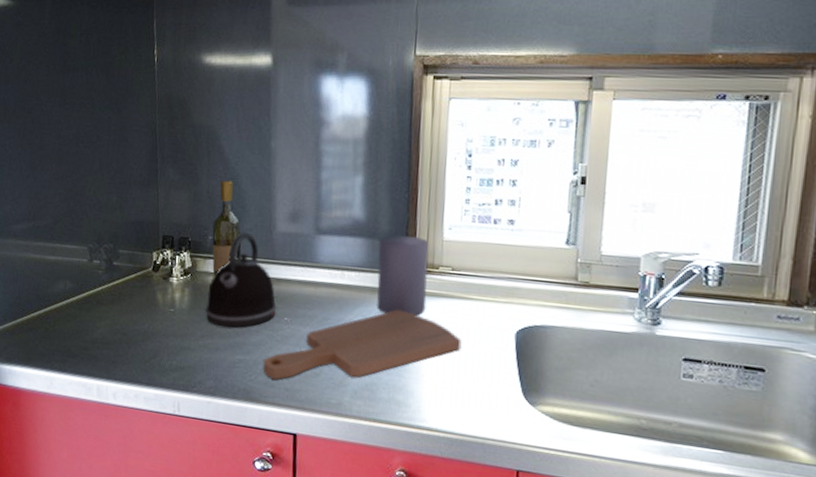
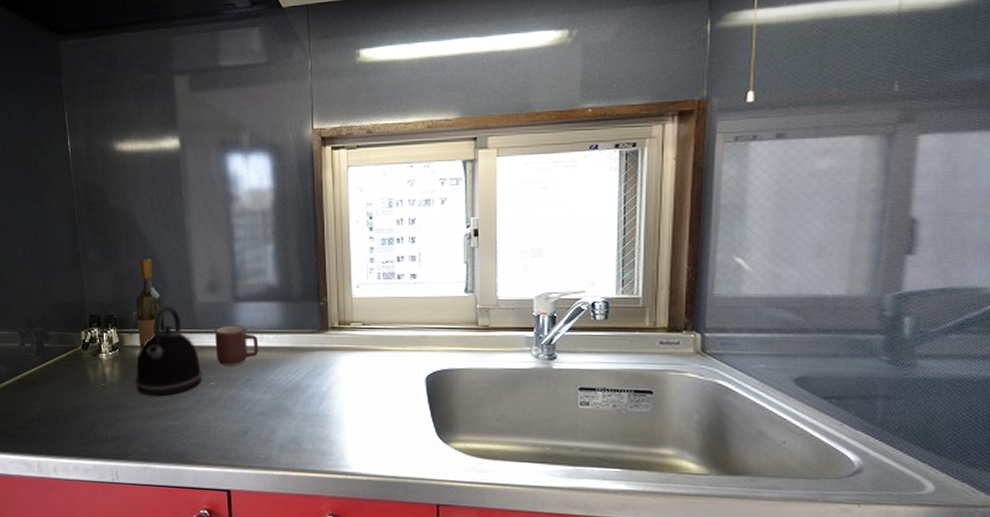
cutting board: present [262,309,462,380] -> none [193,365,377,442]
mug: none [292,258,339,303] -> present [214,325,259,366]
canister: present [377,235,429,316] -> none [293,297,341,371]

